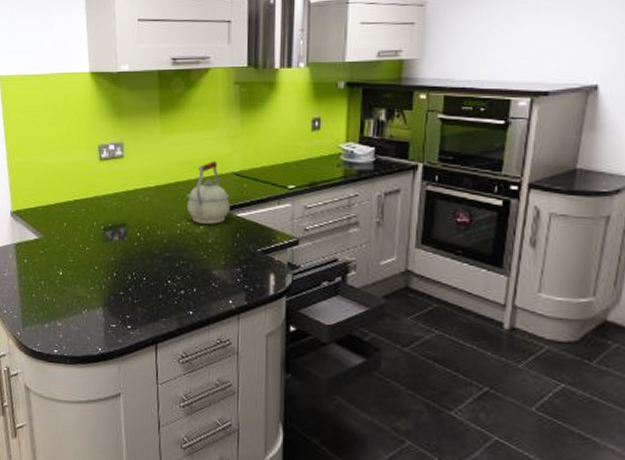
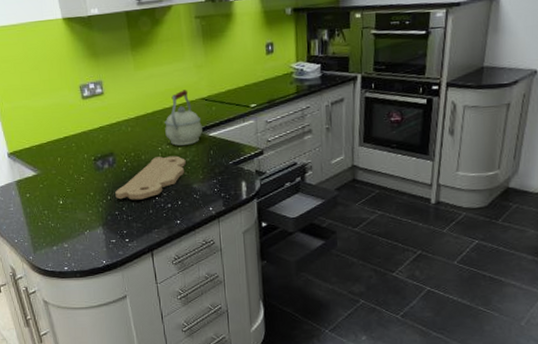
cutting board: none [122,234,207,281] -> present [115,155,186,200]

